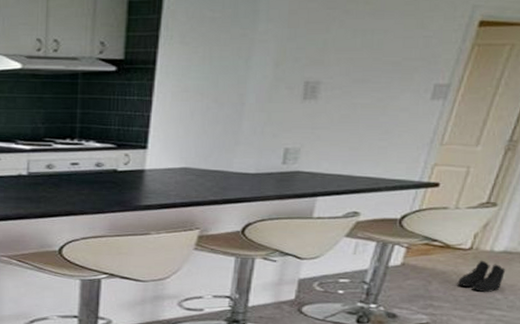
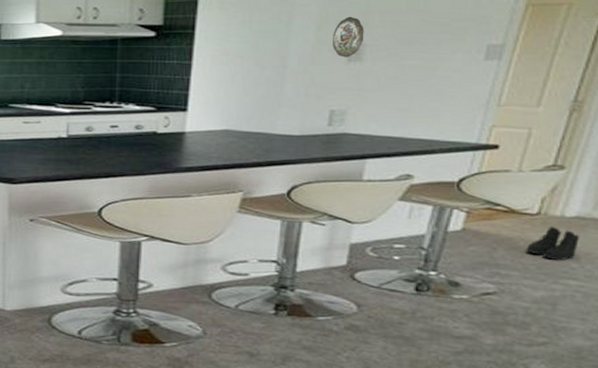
decorative plate: none [289,53,320,96] -> present [333,16,364,58]

